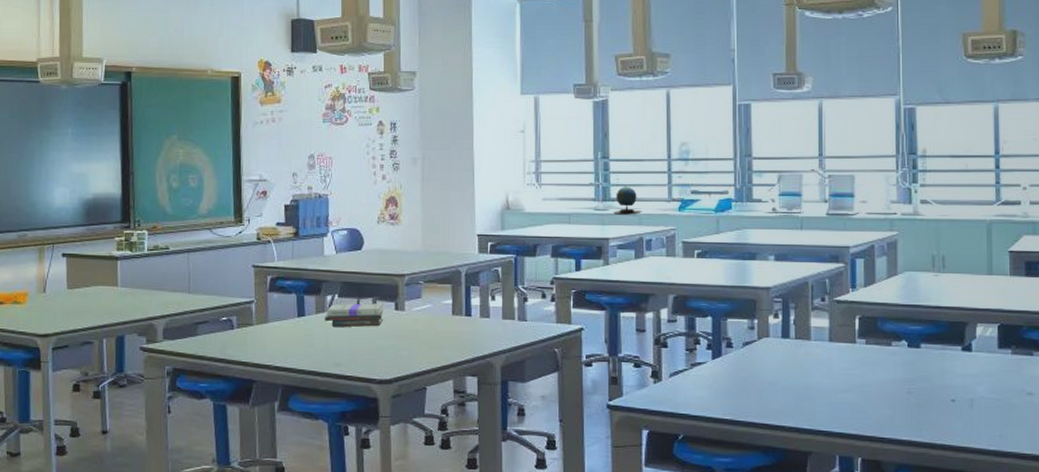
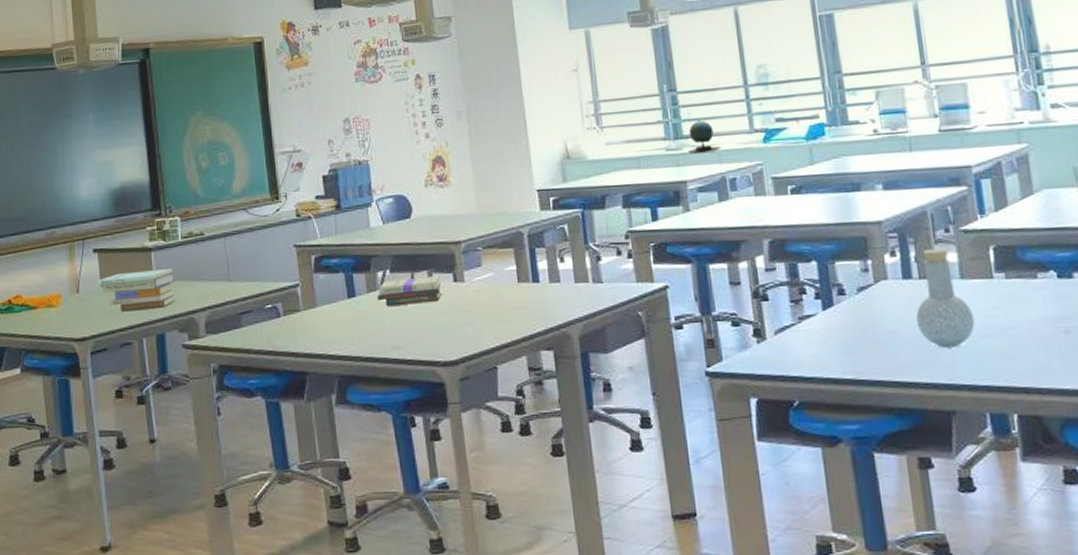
books: none [63,277,138,313] -> present [96,269,175,312]
flask: none [788,314,837,399] -> present [915,248,975,348]

